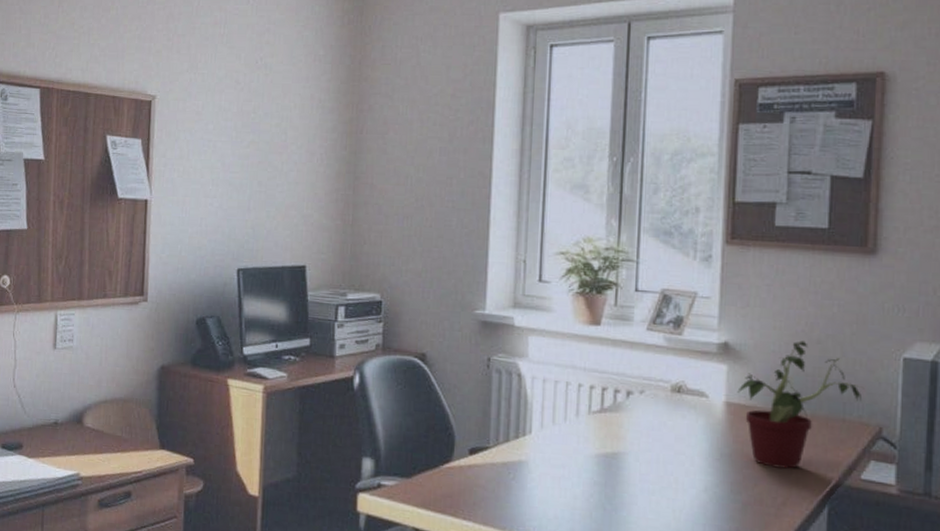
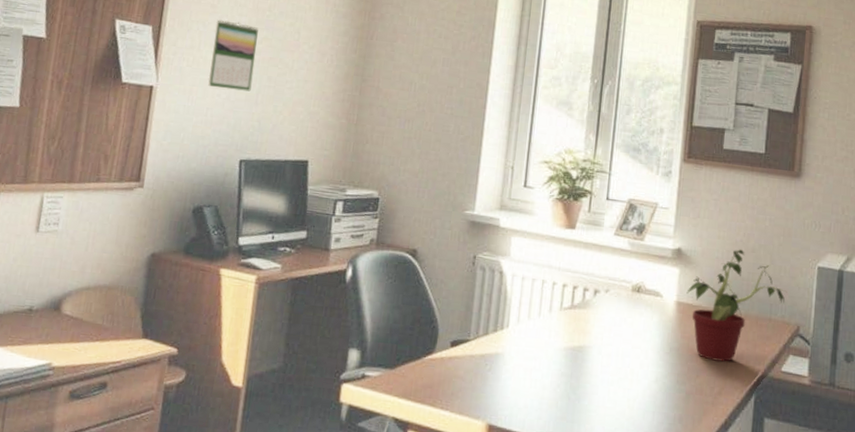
calendar: none [199,127,245,198] -> present [208,19,259,92]

